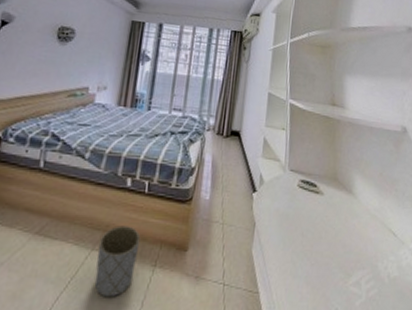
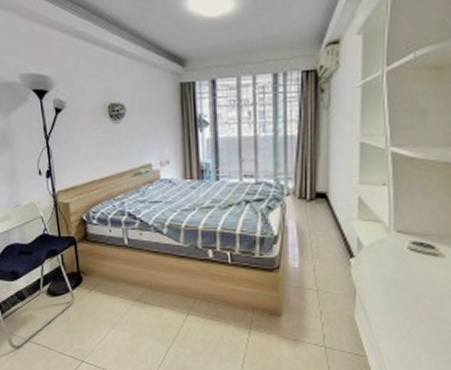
planter: present [94,225,141,296] -> none [192,293,232,353]

